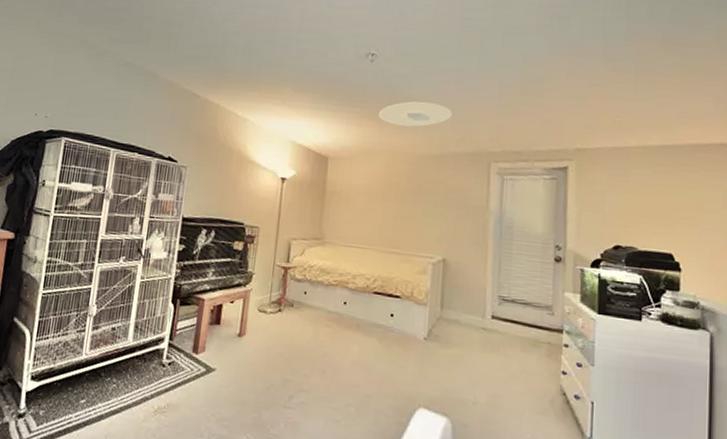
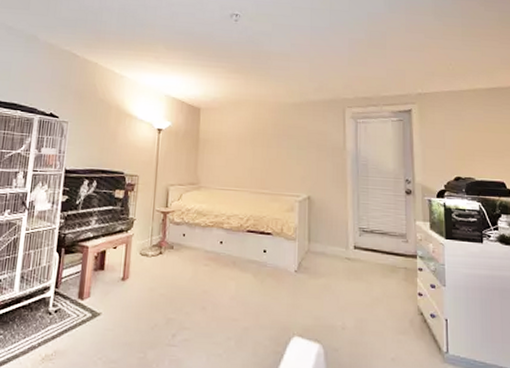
ceiling light: present [379,101,452,127] -> none [244,56,309,79]

